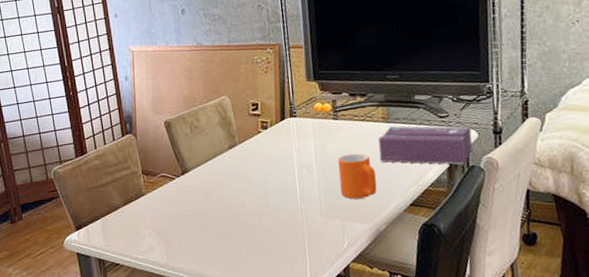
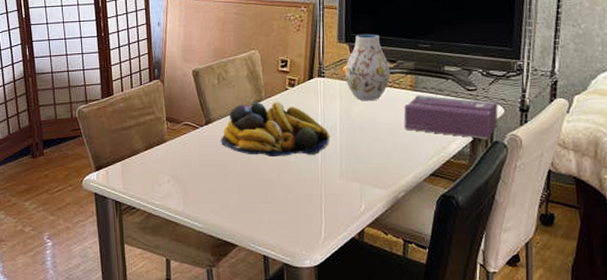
fruit bowl: none [198,145,308,202] -> present [221,101,330,158]
vase: none [316,70,362,137] -> present [345,34,390,102]
mug: present [337,153,377,199] -> none [361,119,399,164]

